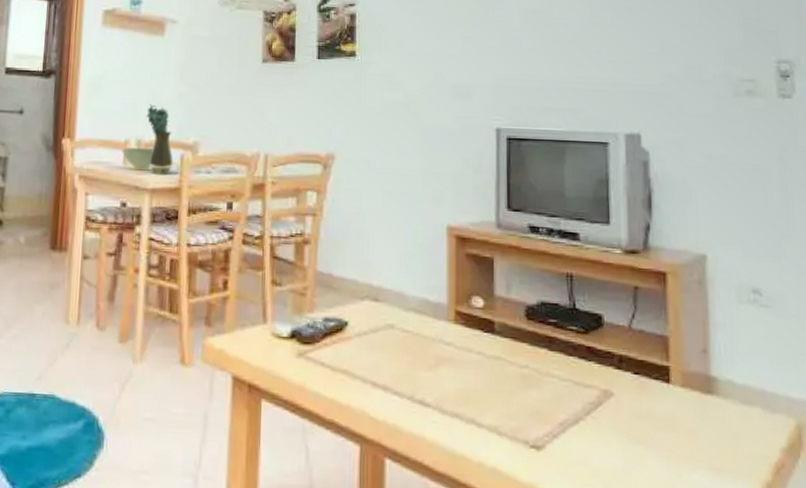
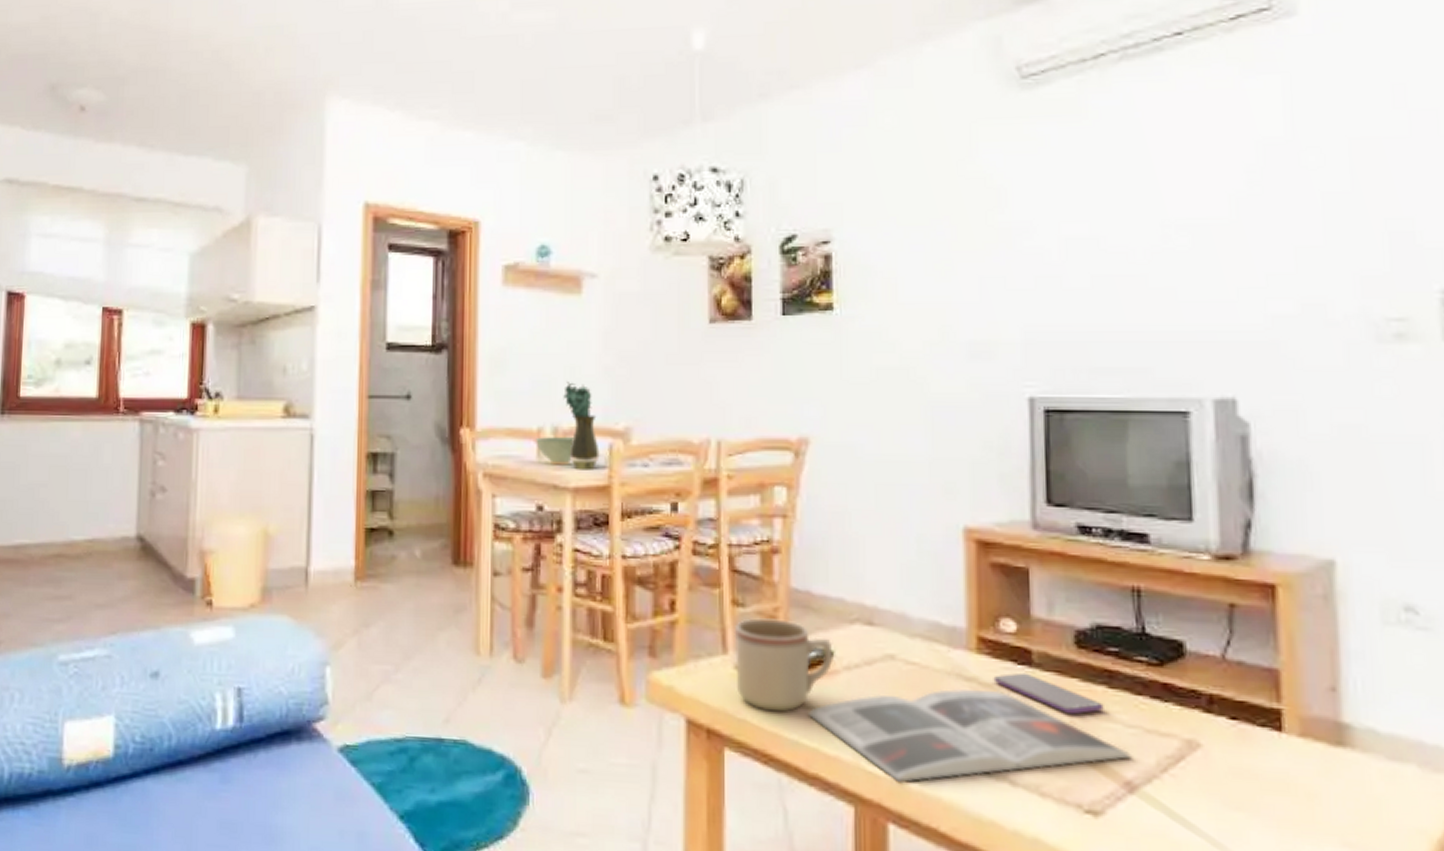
mug: none [272,295,348,369] -> present [734,618,833,711]
magazine: none [326,352,566,425] -> present [807,689,1133,782]
smartphone: none [466,338,545,371] -> present [993,672,1104,715]

